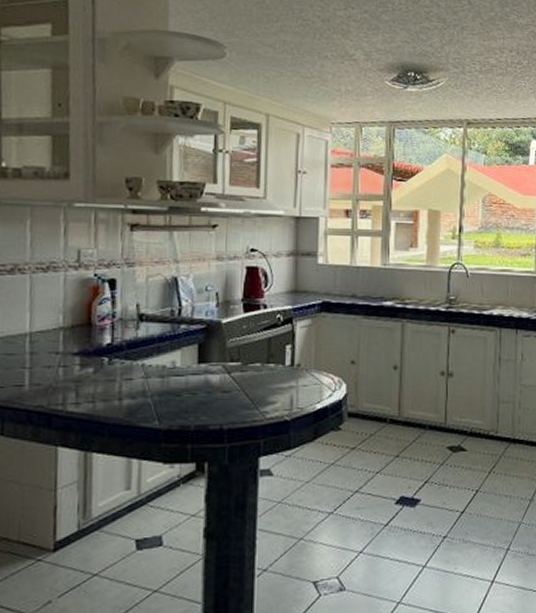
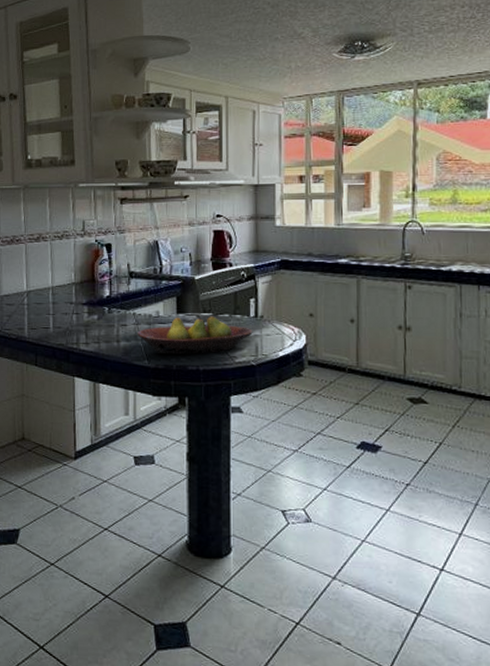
fruit bowl: none [146,366,288,412] -> present [137,316,253,354]

